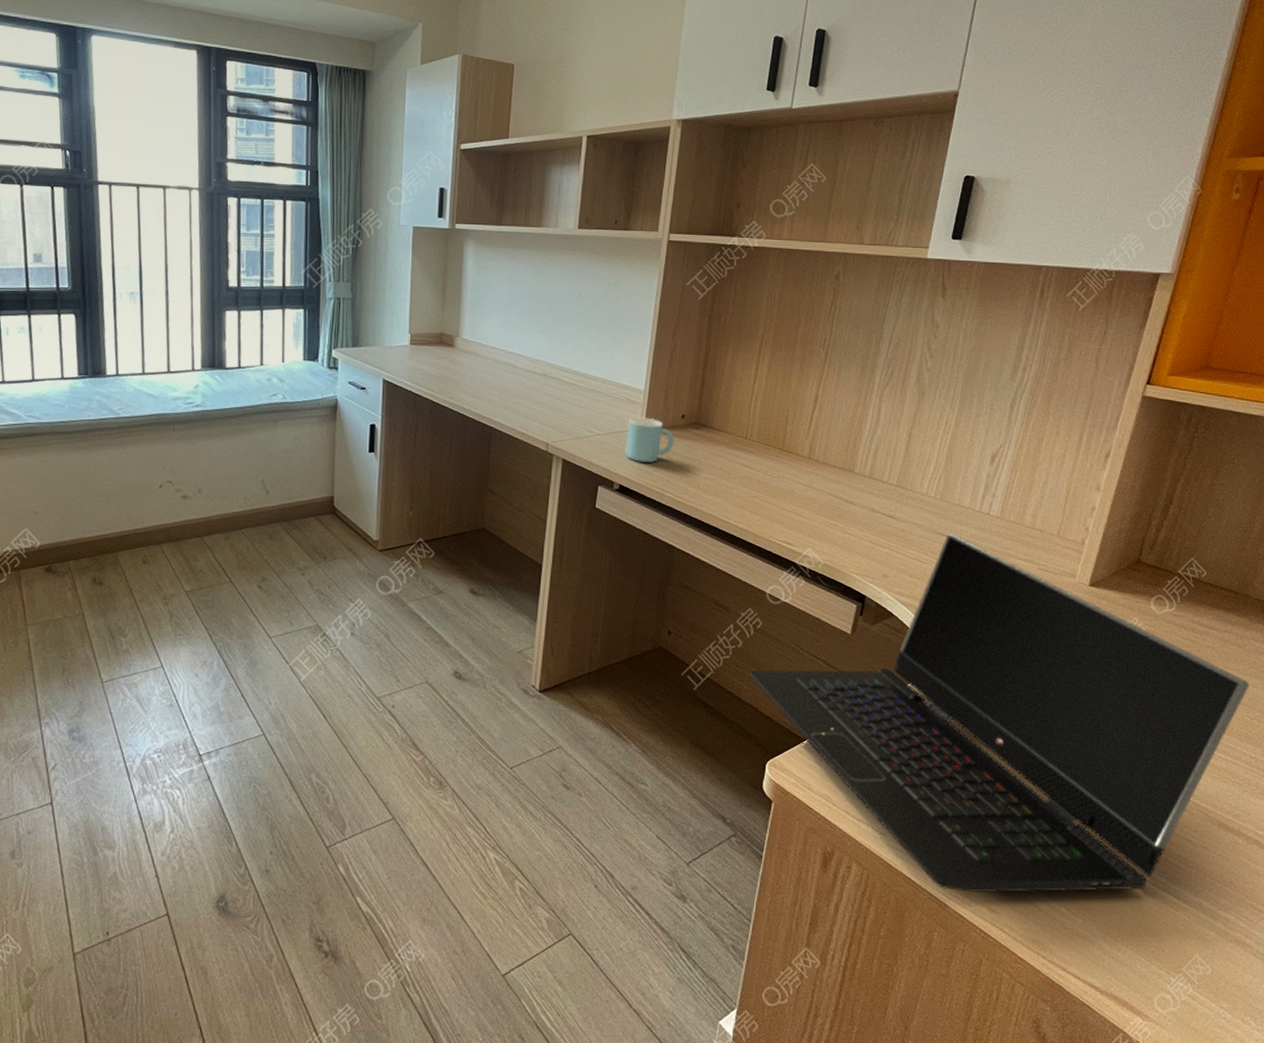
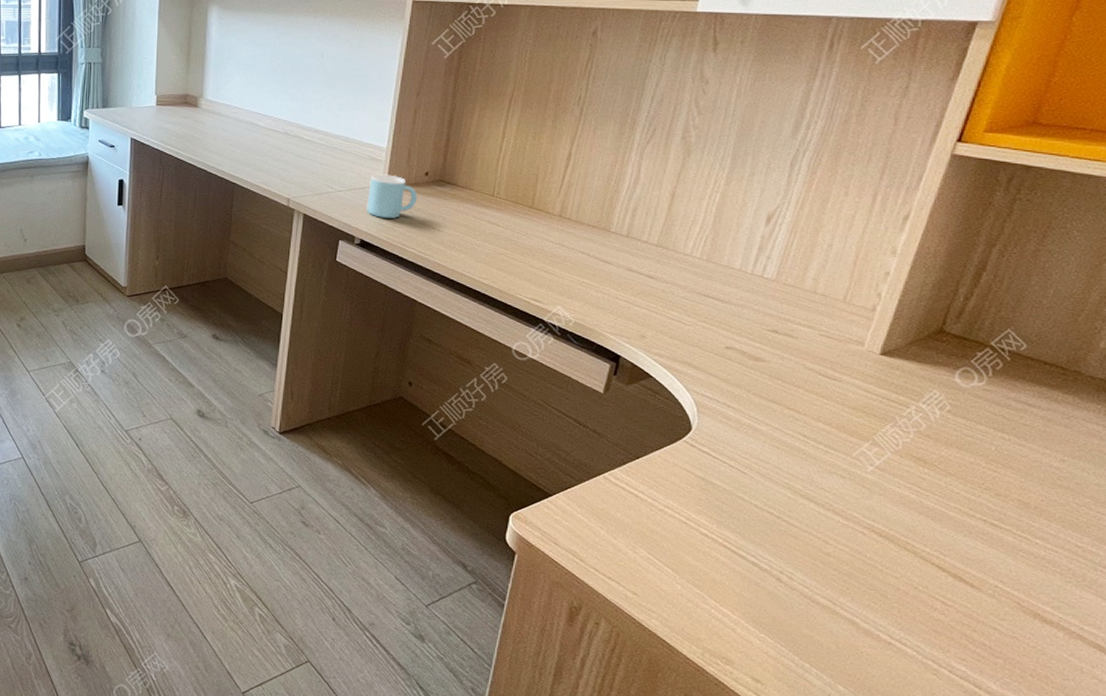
laptop computer: present [748,533,1249,894] -> none [491,295,1078,676]

